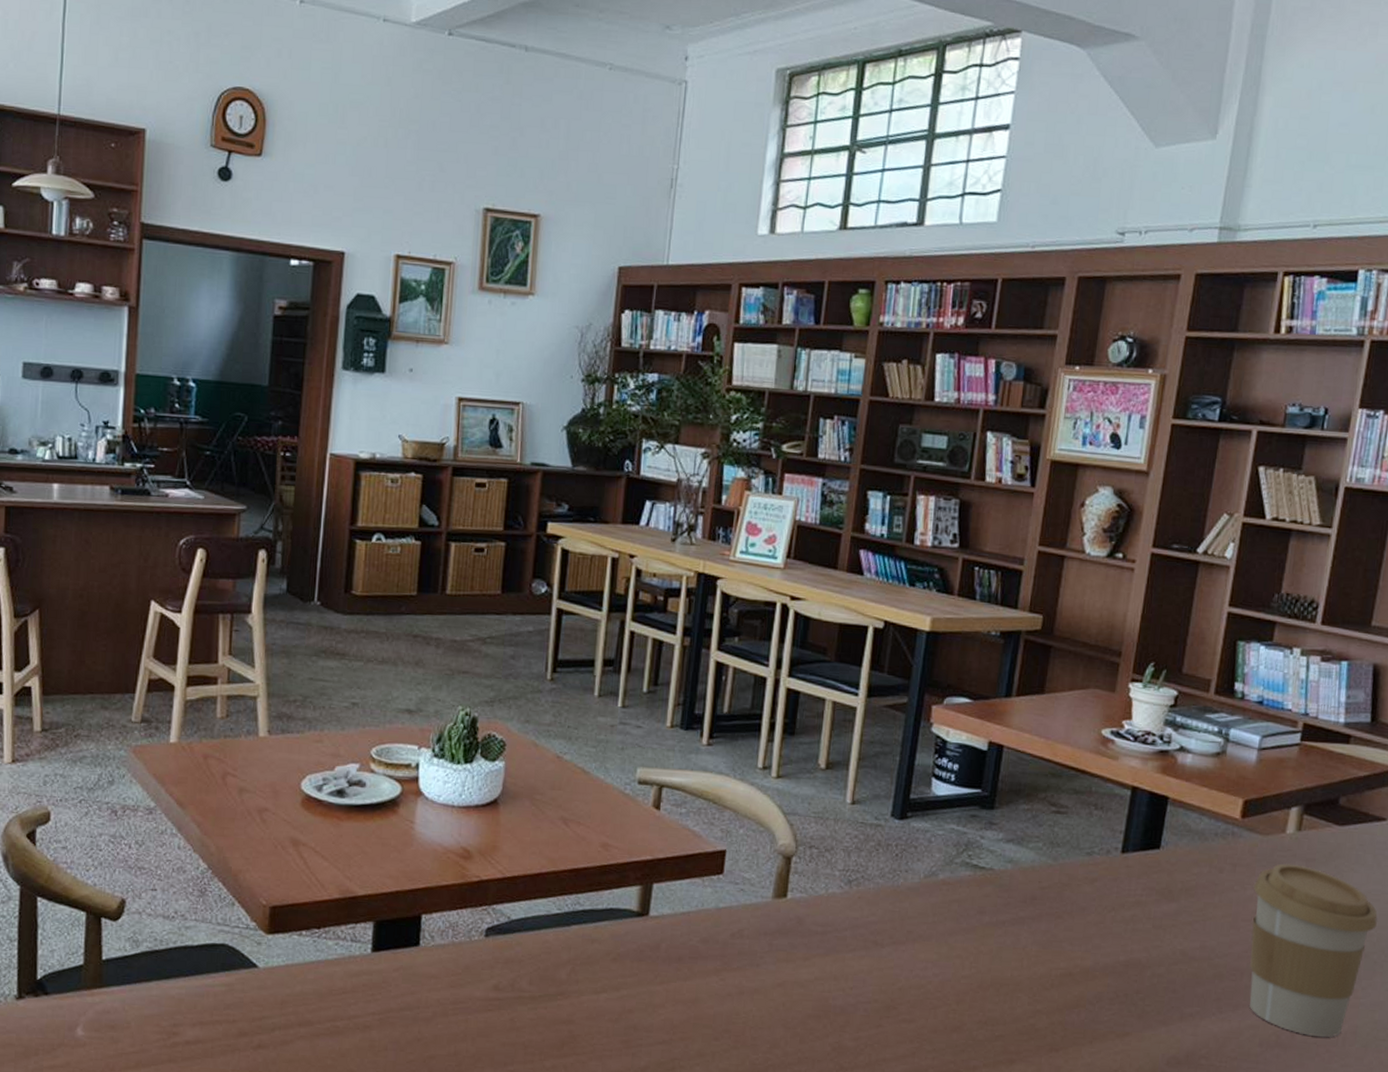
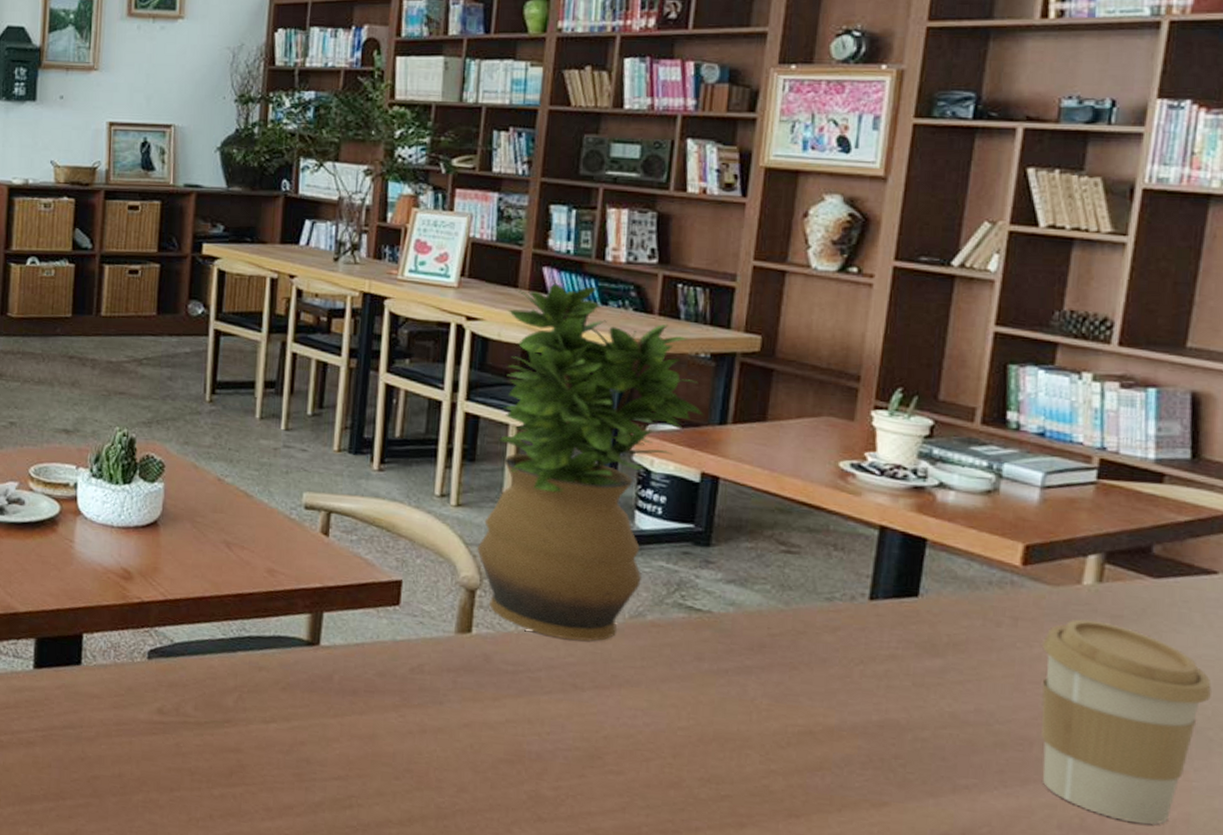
potted plant: none [794,565,993,901] -> present [477,283,704,641]

